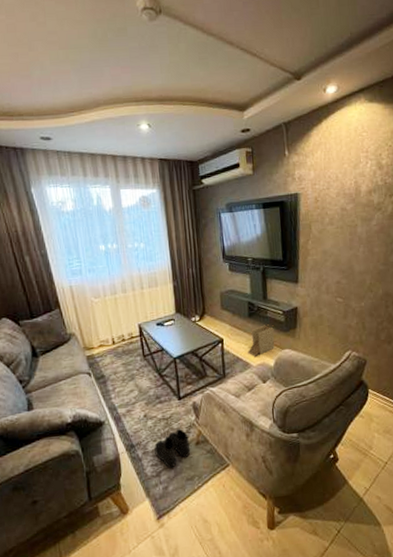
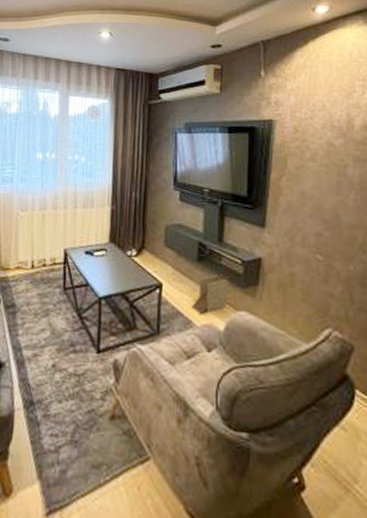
boots: present [154,429,191,469] -> none [57,392,103,446]

